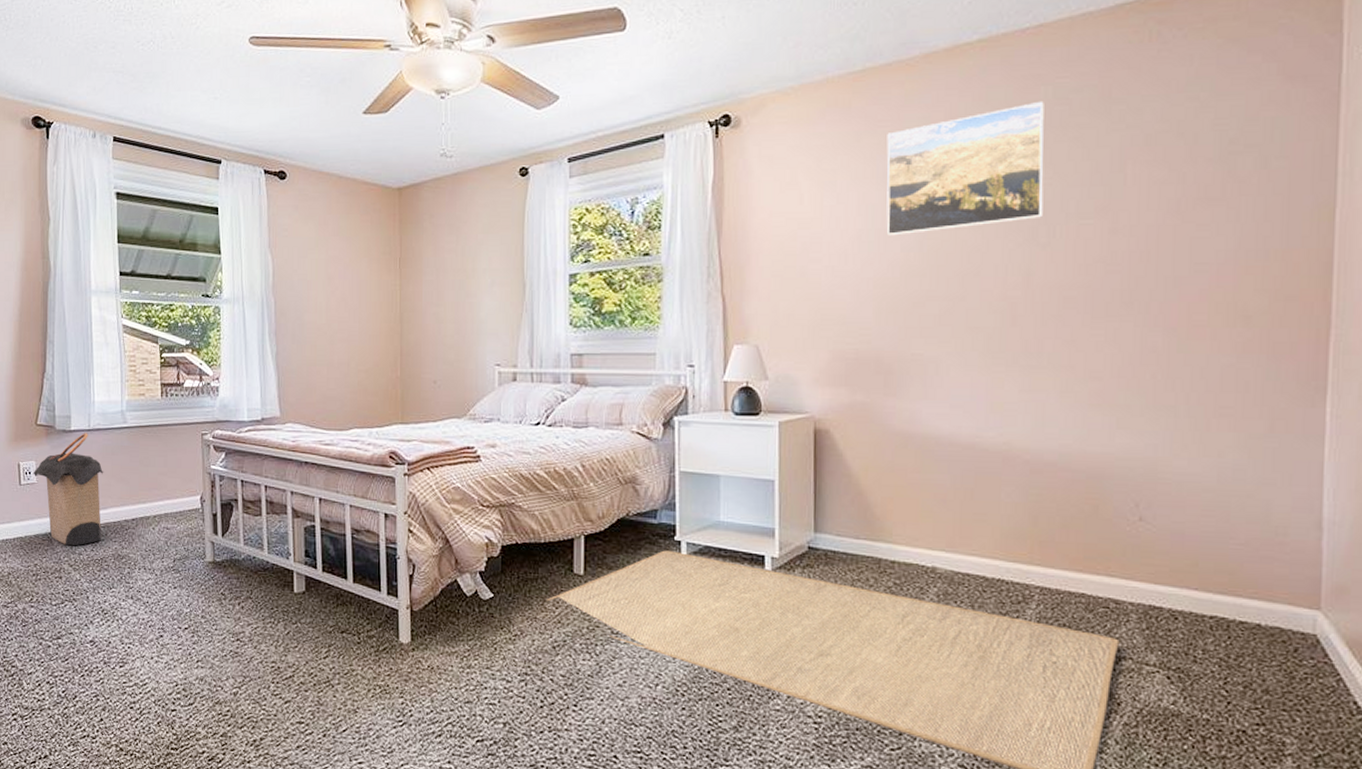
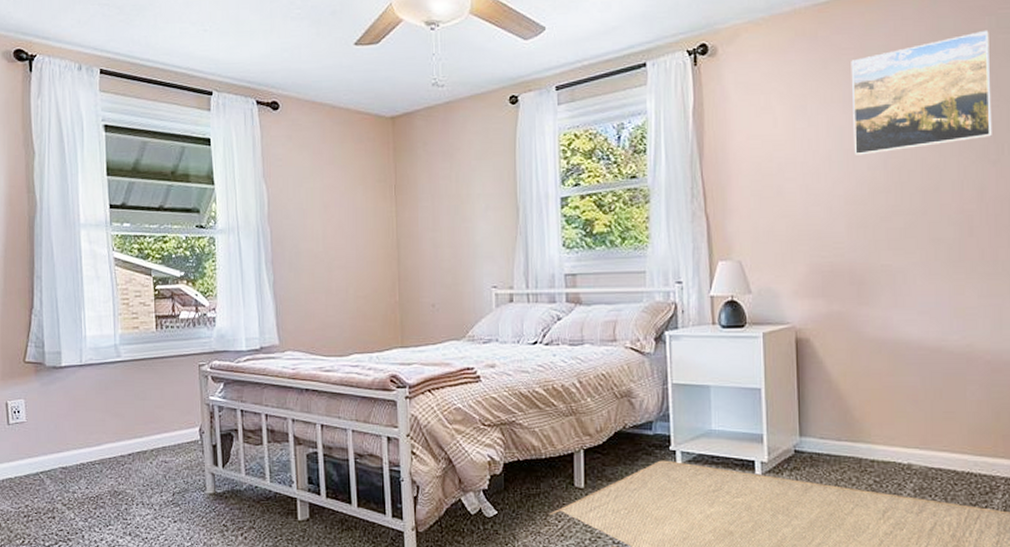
laundry hamper: present [33,433,104,546] -> none [22,368,98,485]

